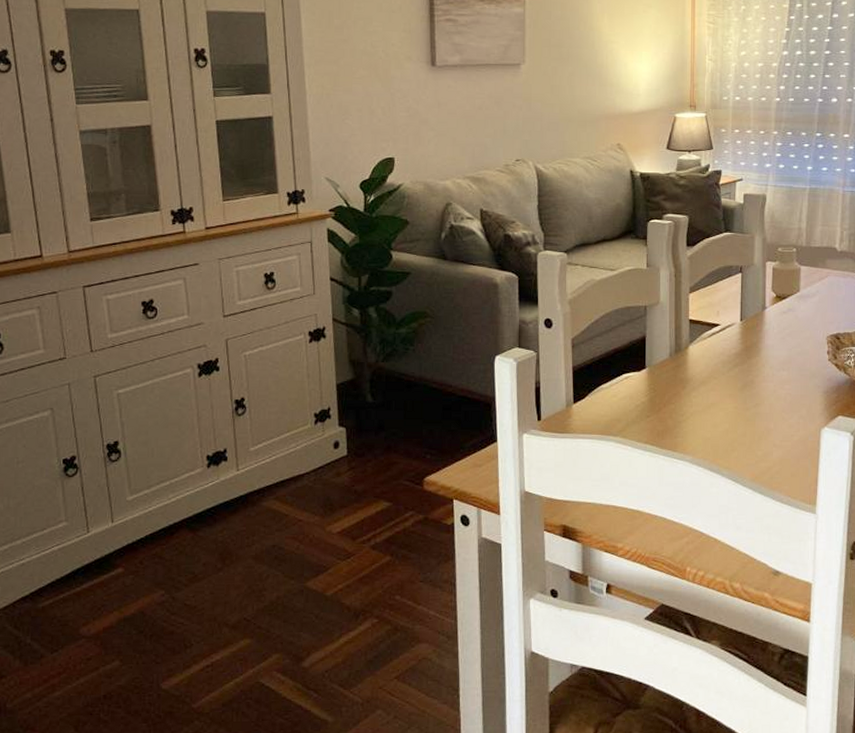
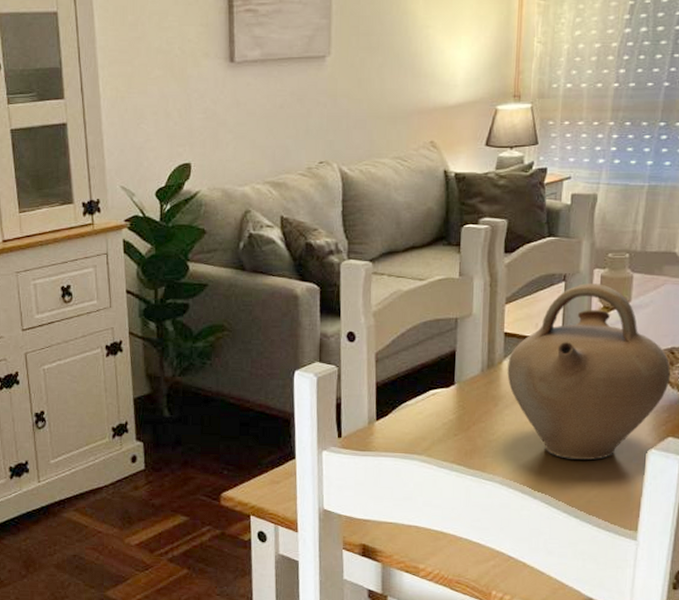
jug: none [693,275,837,438] -> present [507,283,670,460]

